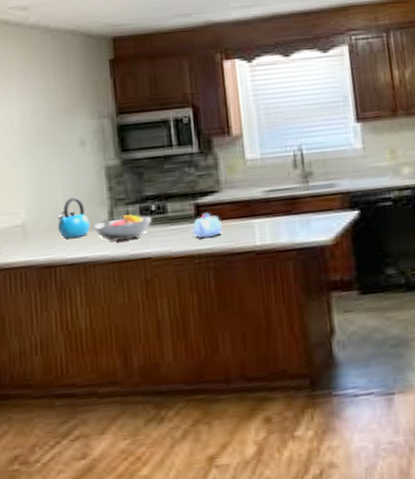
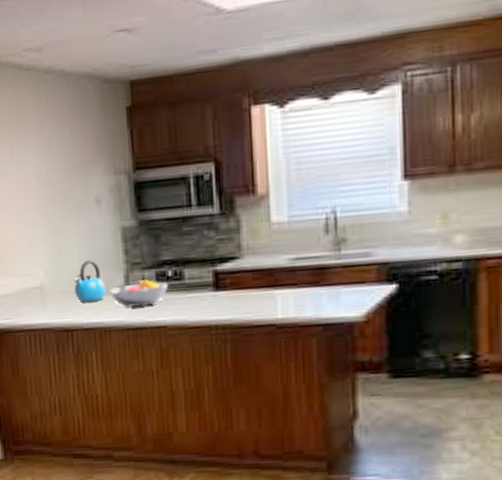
teapot: present [192,212,223,238] -> none [210,280,243,308]

